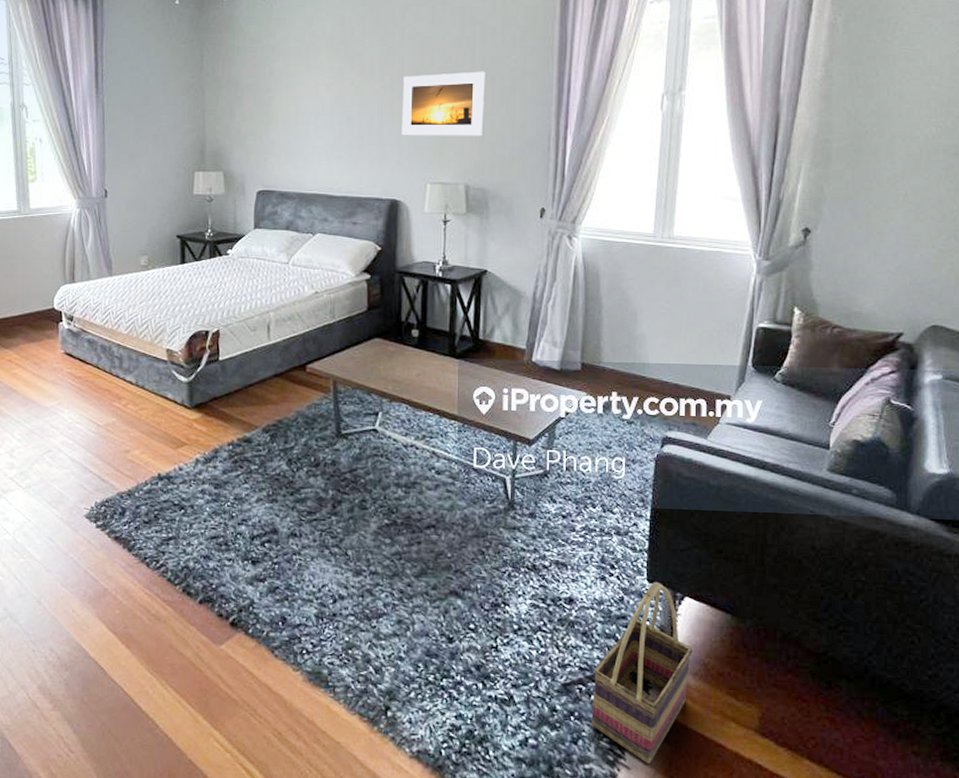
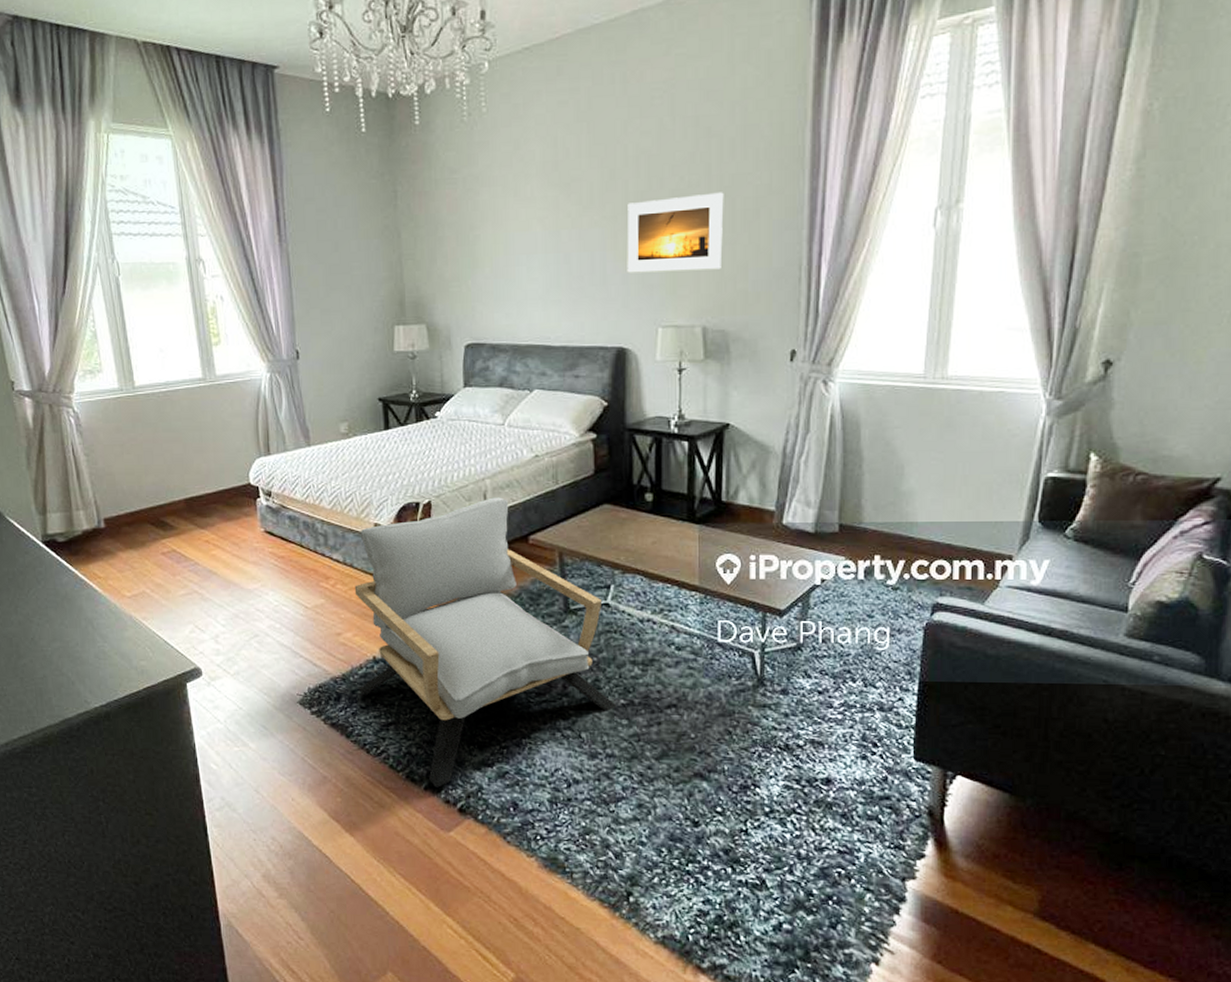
armchair: none [143,328,381,601] -> present [354,497,617,788]
basket: present [591,581,693,764] -> none [851,759,965,949]

